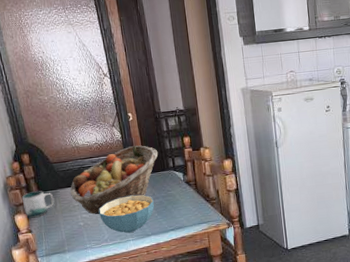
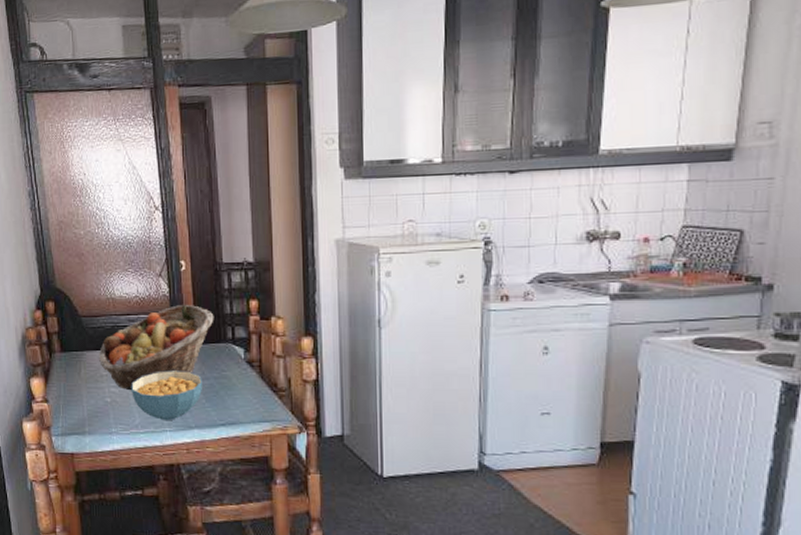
mug: present [21,190,55,219] -> none [41,349,79,384]

